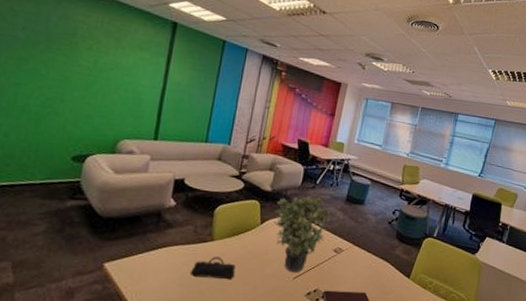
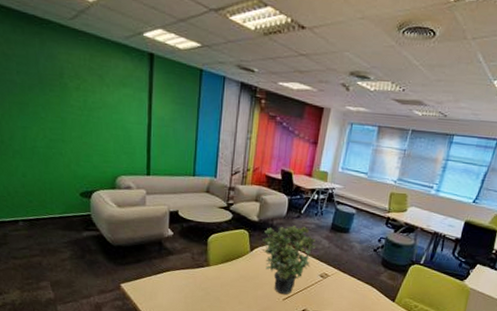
pencil case: present [189,257,236,280] -> none [192,280,231,300]

